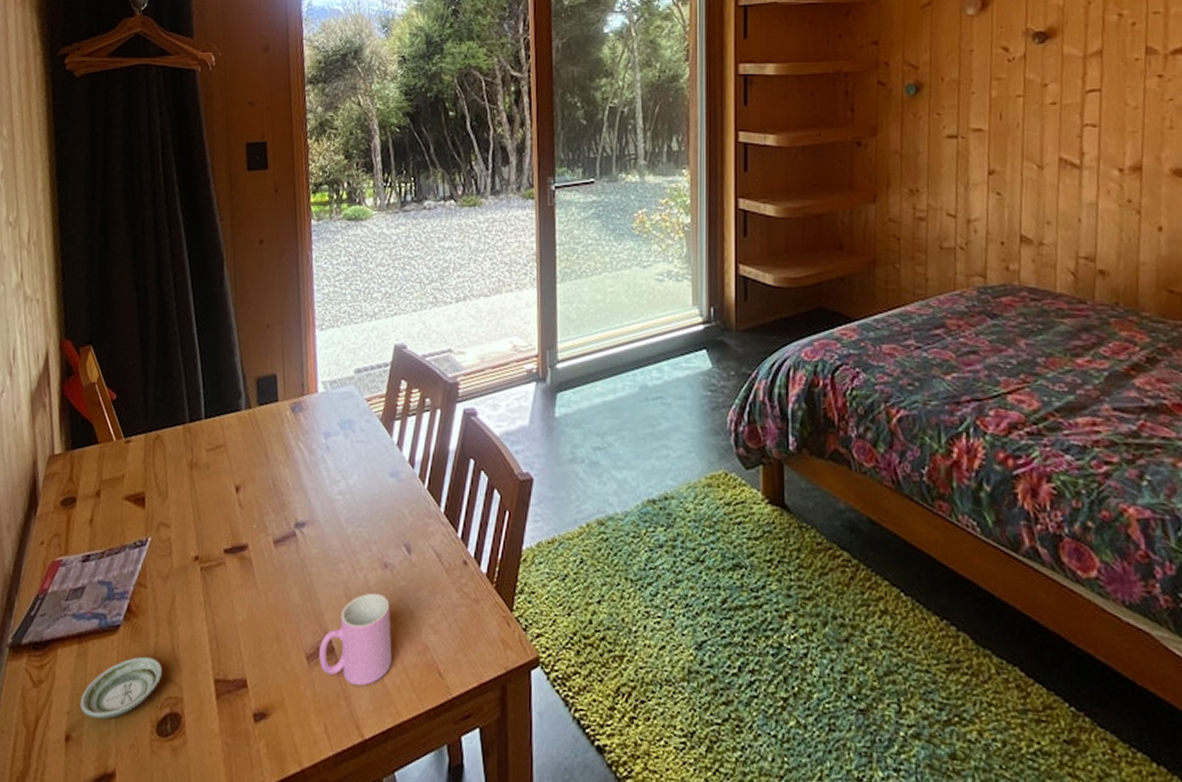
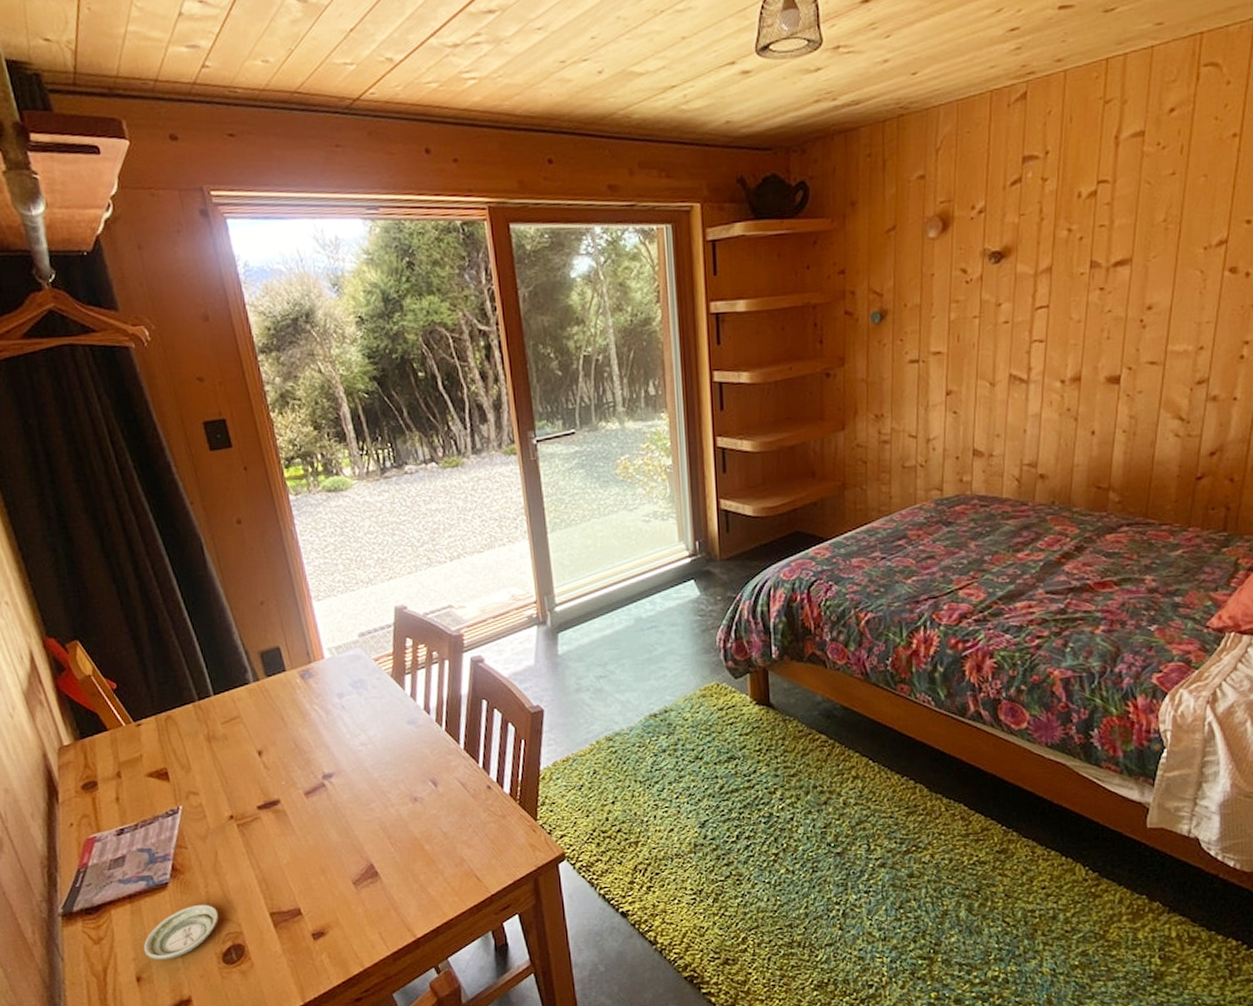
cup: present [319,592,392,686] -> none [364,823,433,899]

